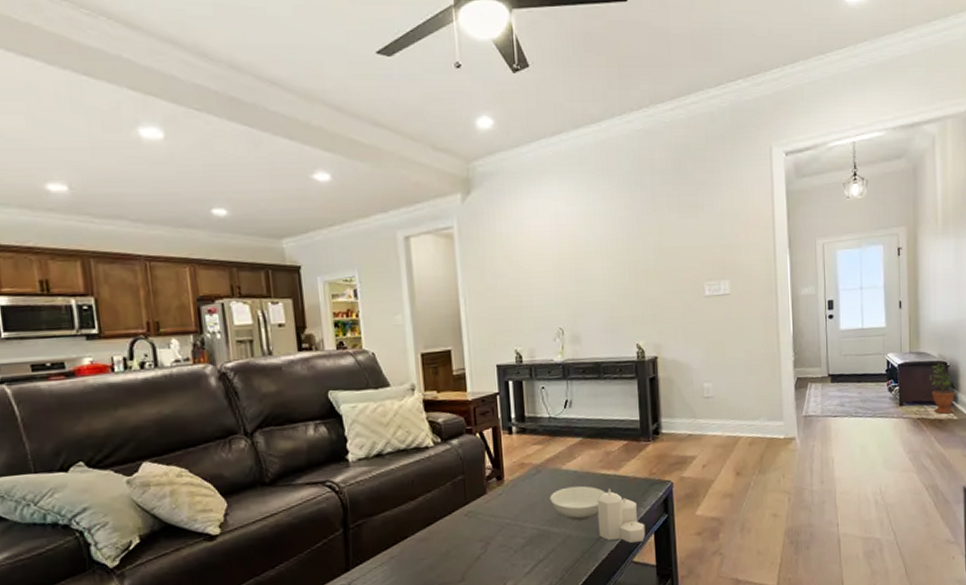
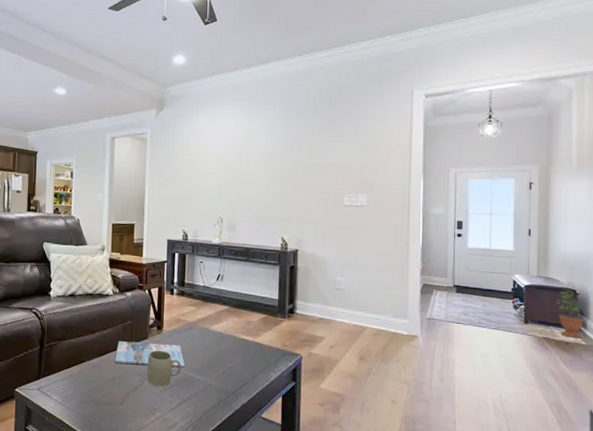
magazine: none [447,494,536,531] -> present [115,341,185,368]
mug: none [489,505,533,550] -> present [147,350,181,387]
bowl: present [550,485,606,521] -> none [197,344,244,374]
candle: present [597,489,646,543] -> none [234,352,275,401]

